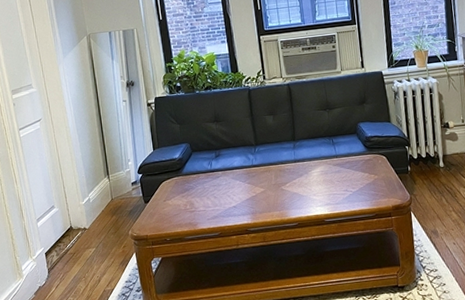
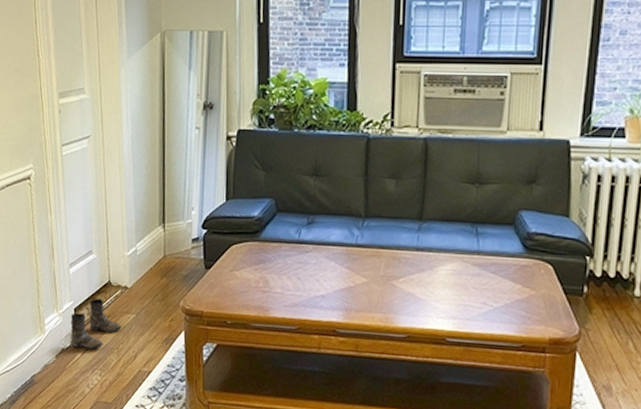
boots: none [43,241,86,283] -> present [70,298,122,350]

